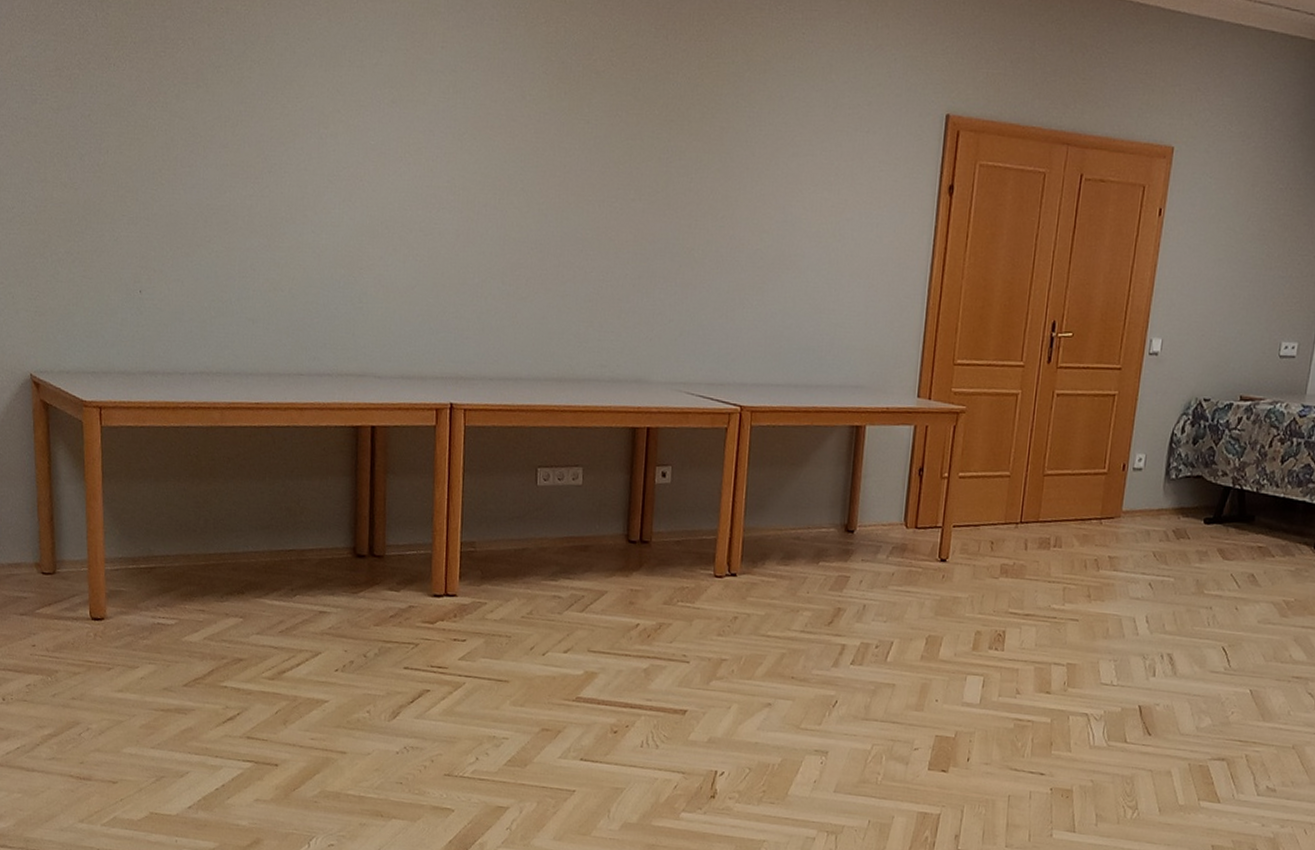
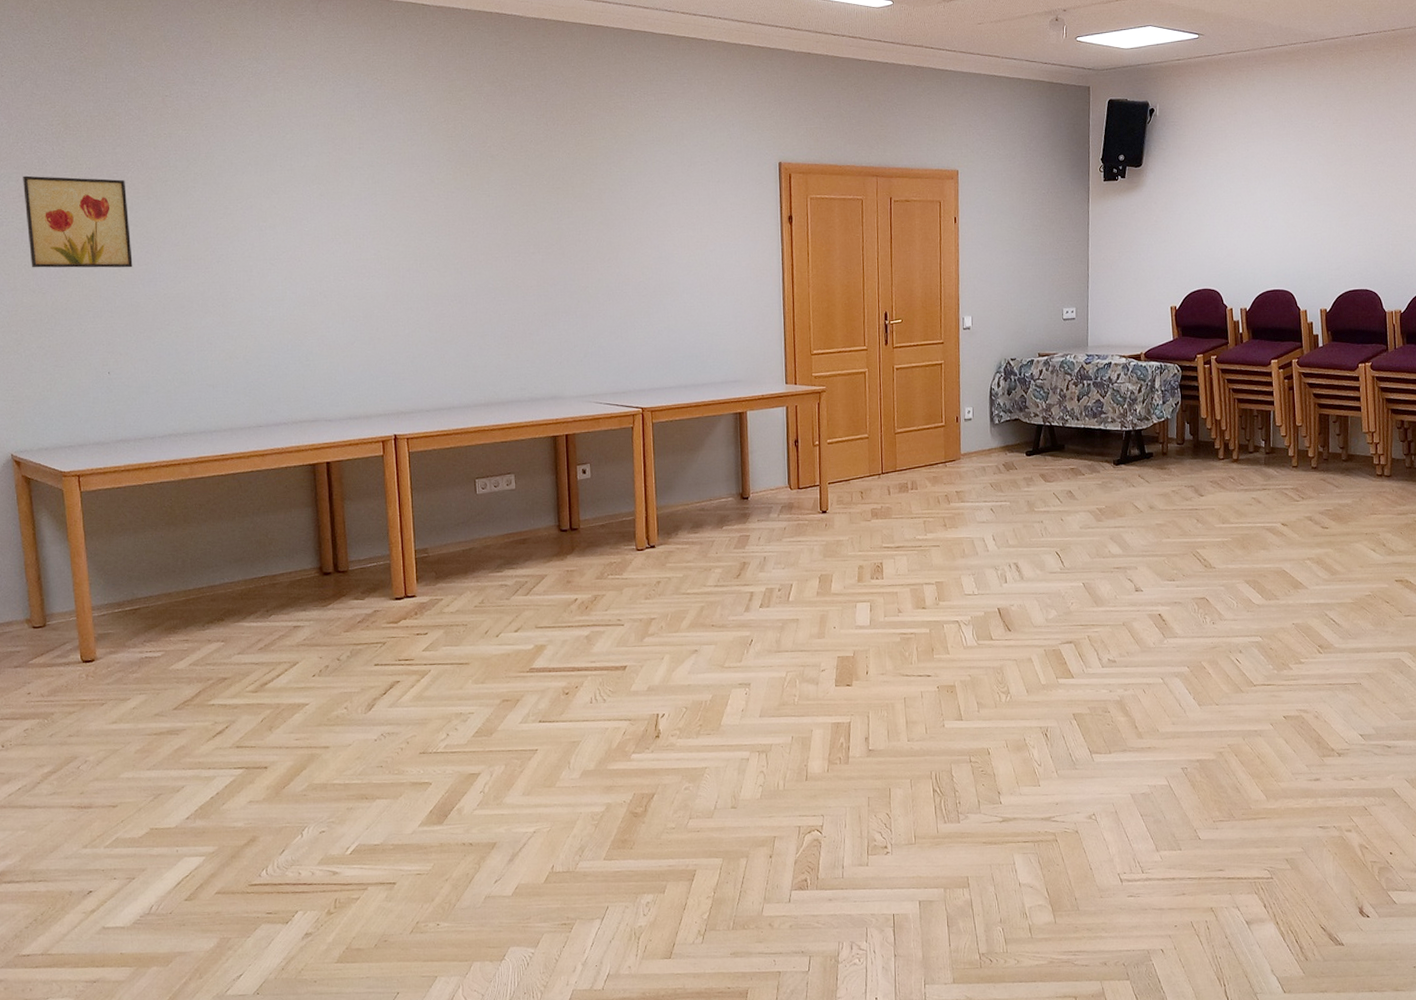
wall art: none [61,45,175,169] -> present [23,175,133,268]

